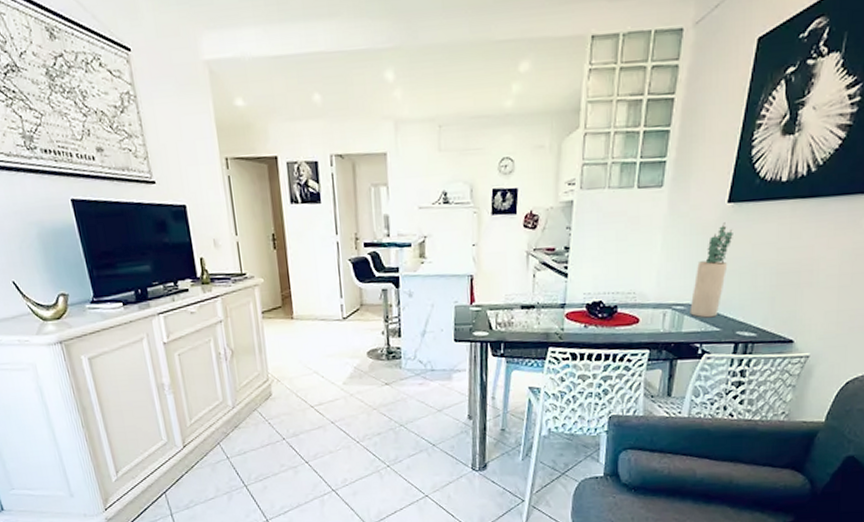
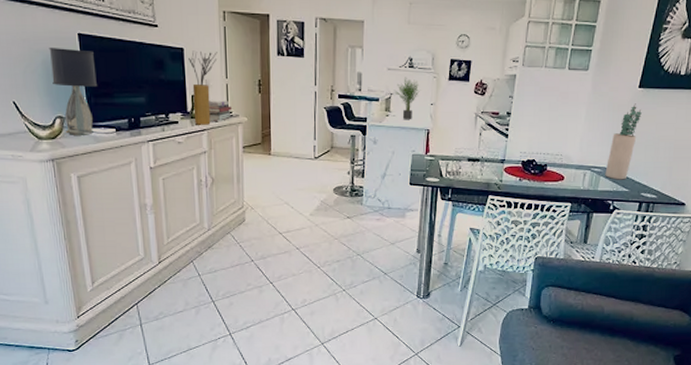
table lamp: none [42,217,99,314] -> present [49,47,98,135]
vase: none [192,206,224,292] -> present [188,50,217,125]
books: none [219,260,246,286] -> present [209,99,233,121]
potted plant: none [428,215,459,267] -> present [394,77,420,120]

